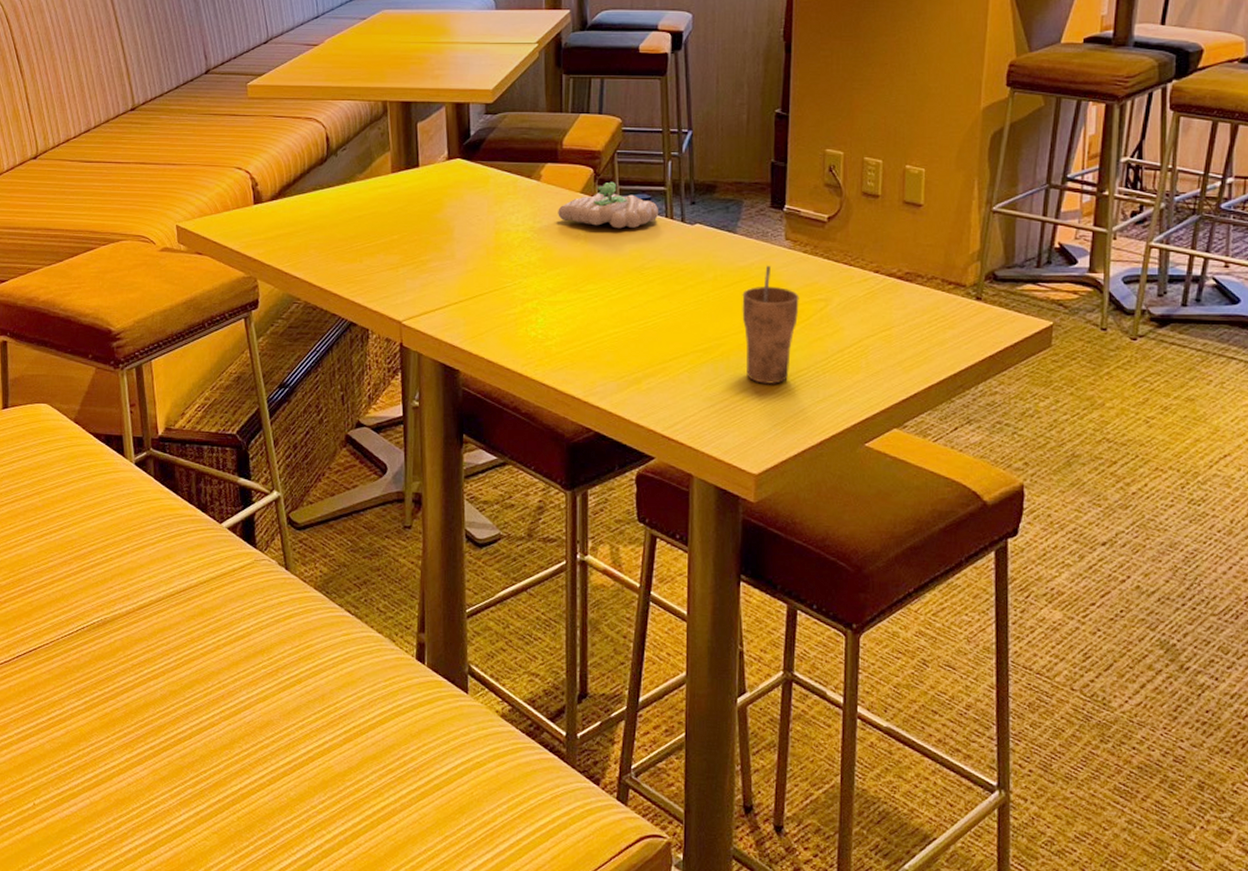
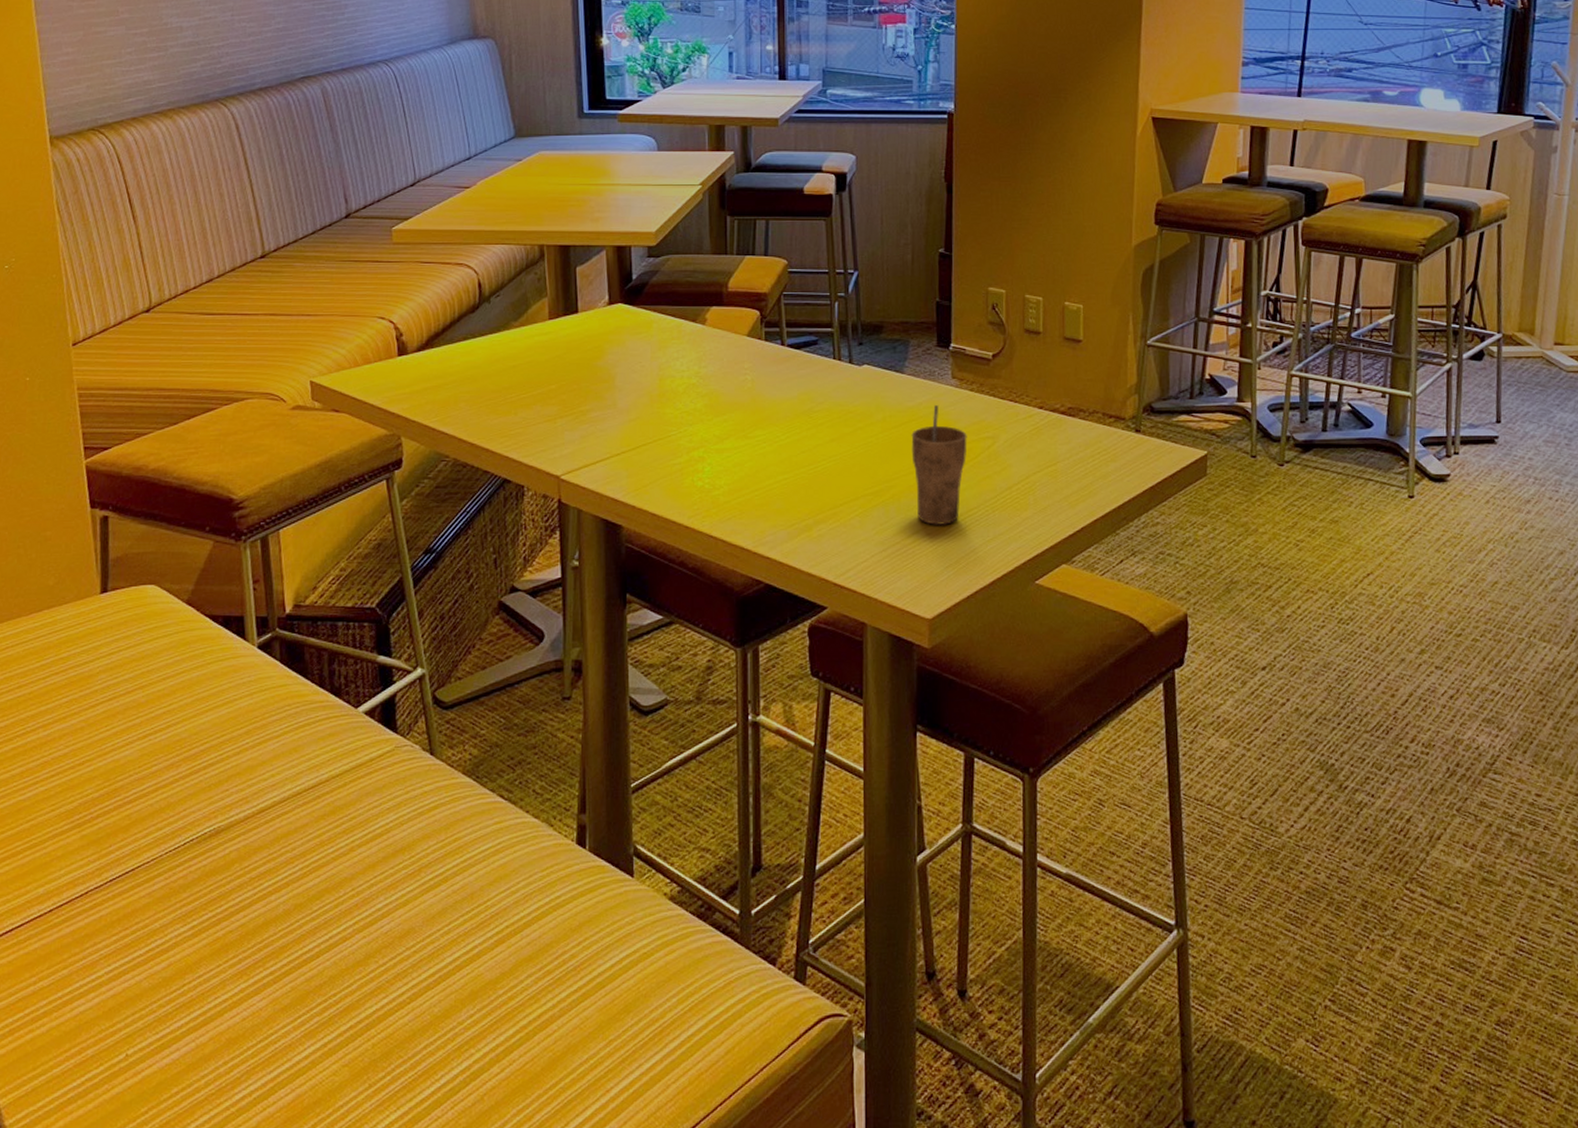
flower: present [558,181,659,229] -> none [724,324,827,372]

